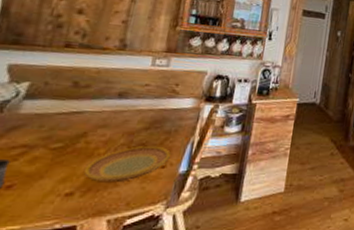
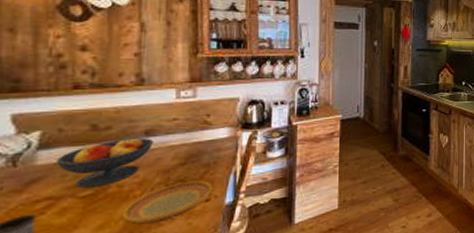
fruit bowl: none [36,96,125,141] -> present [56,136,153,189]

